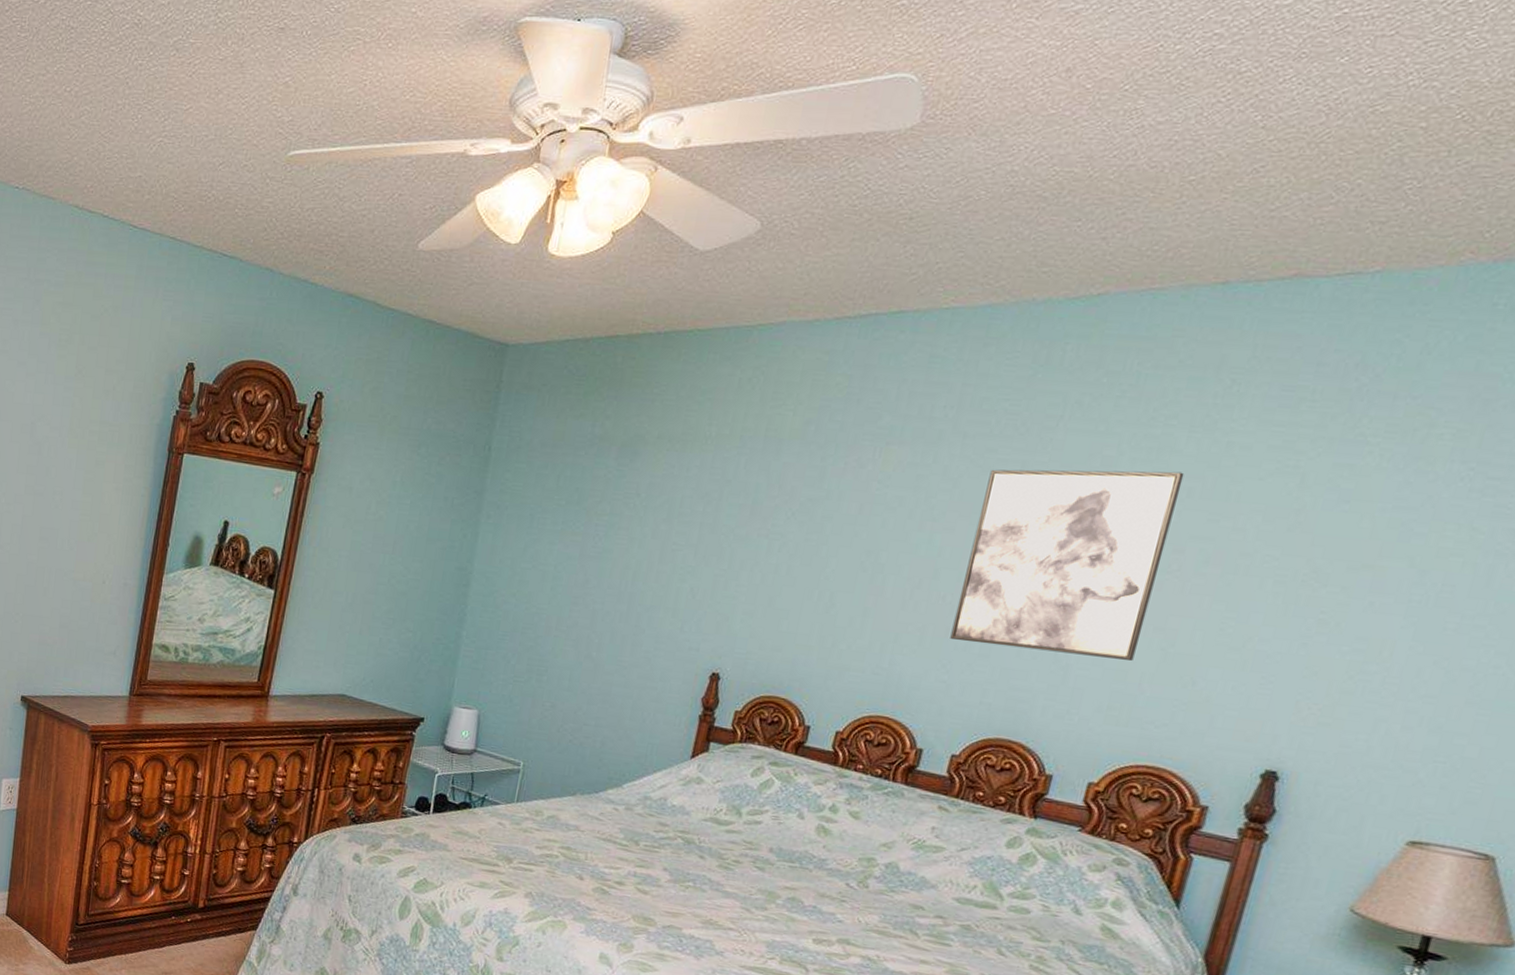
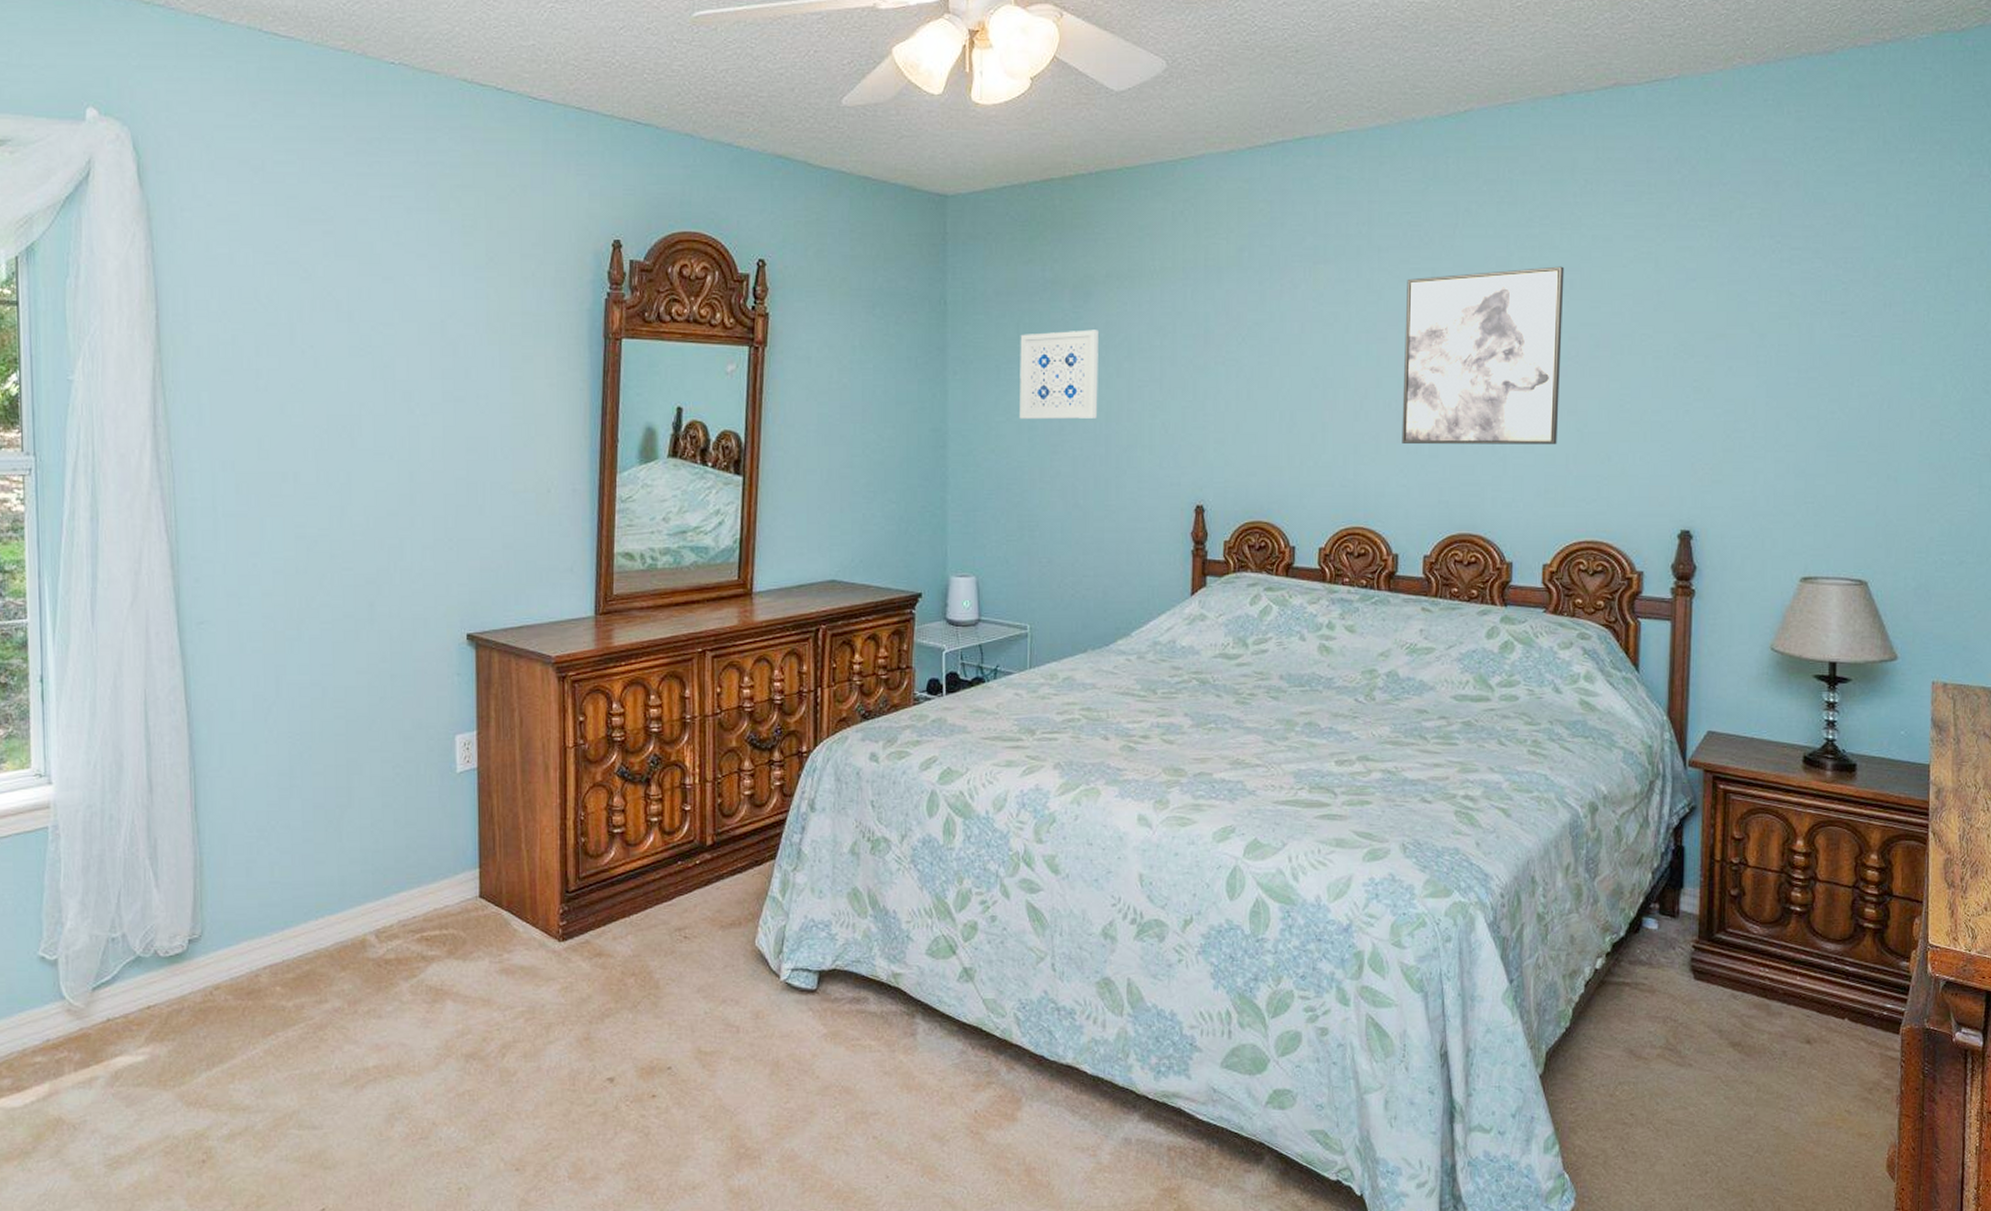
wall art: none [546,486,640,576] -> present [1020,329,1098,419]

